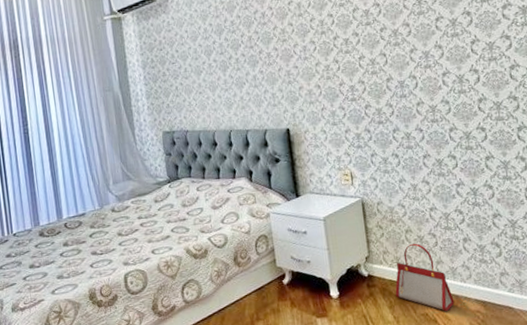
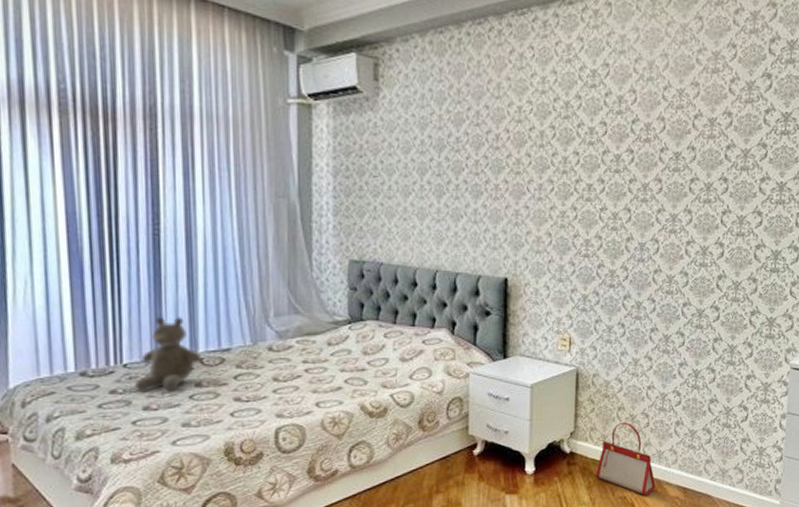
teddy bear: none [22,193,67,254] -> present [135,316,203,391]

